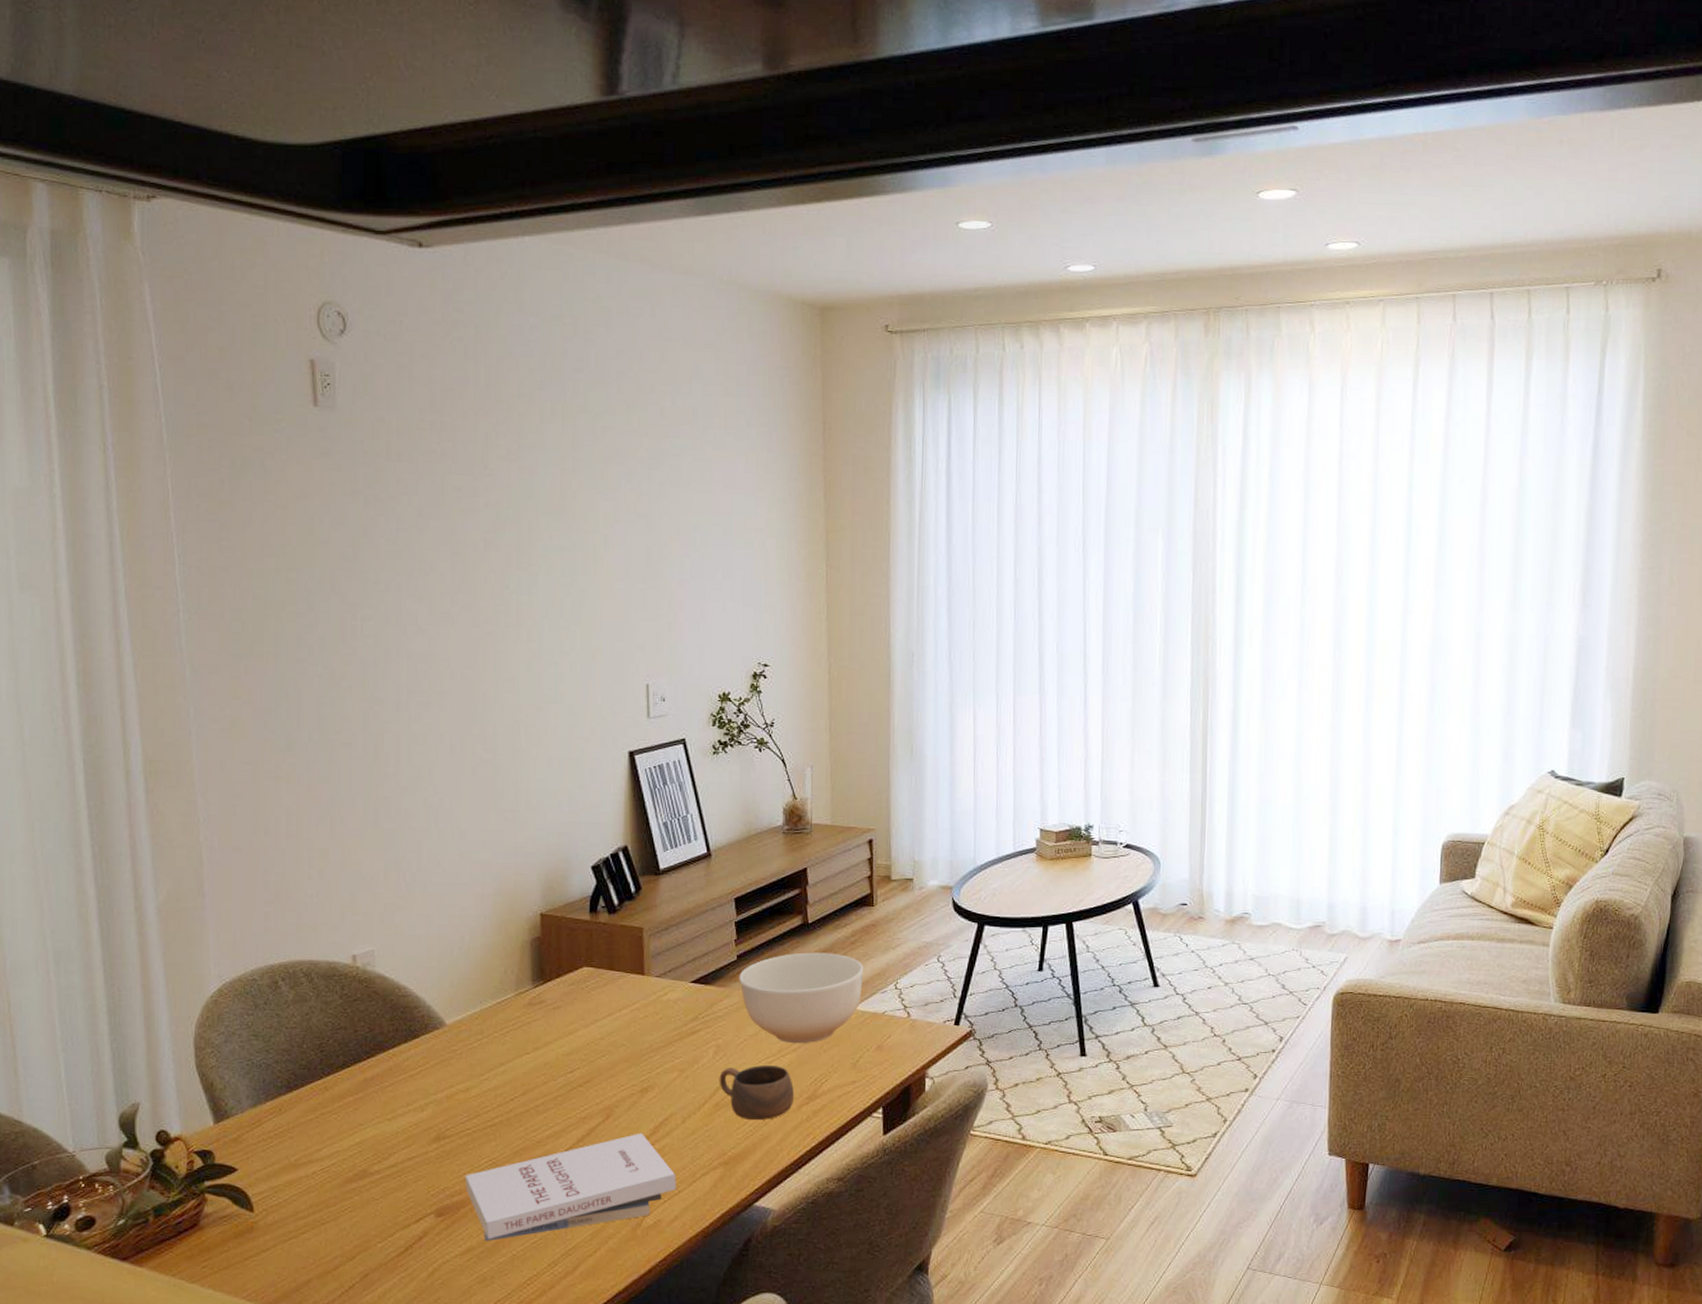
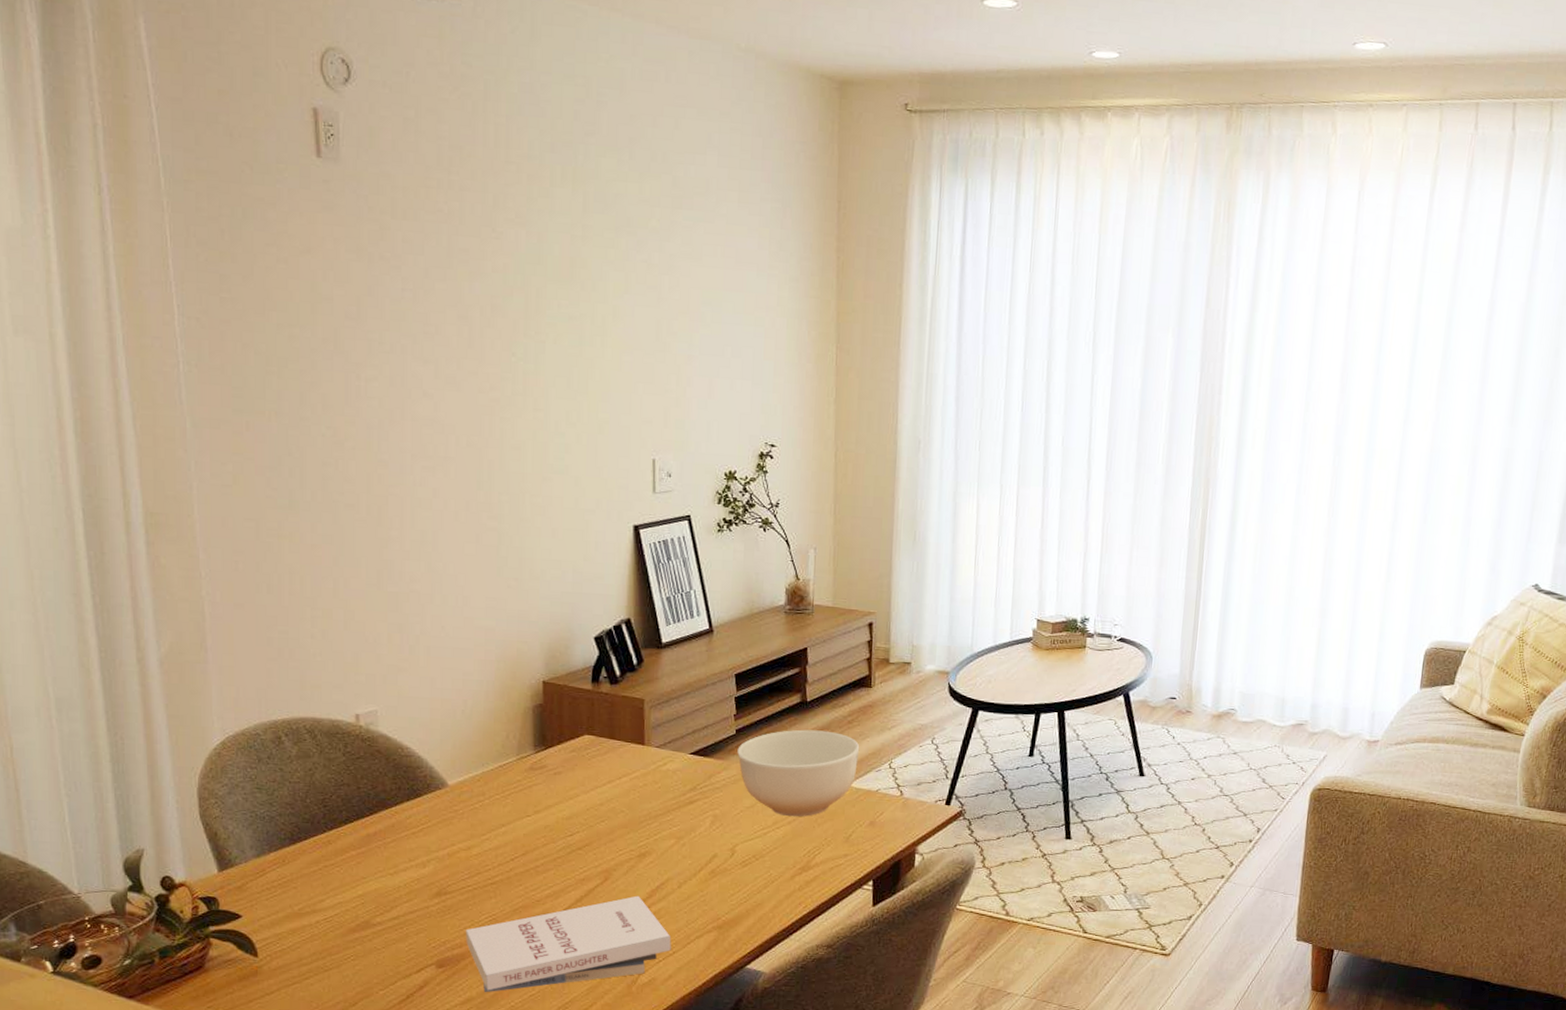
cup: present [719,1065,795,1120] -> none [715,836,788,888]

